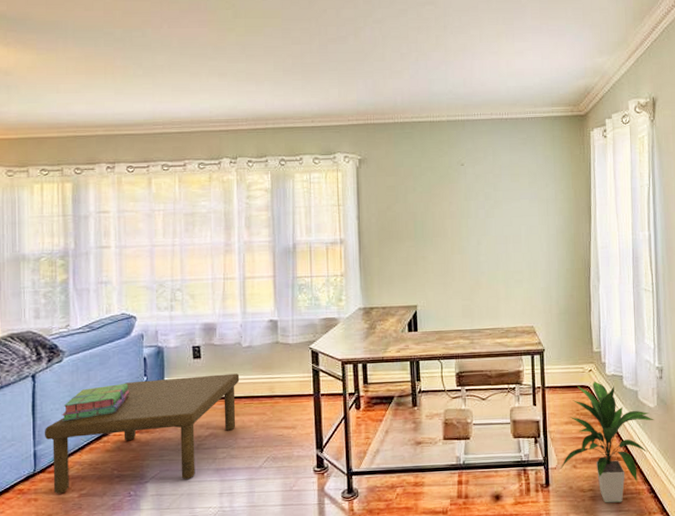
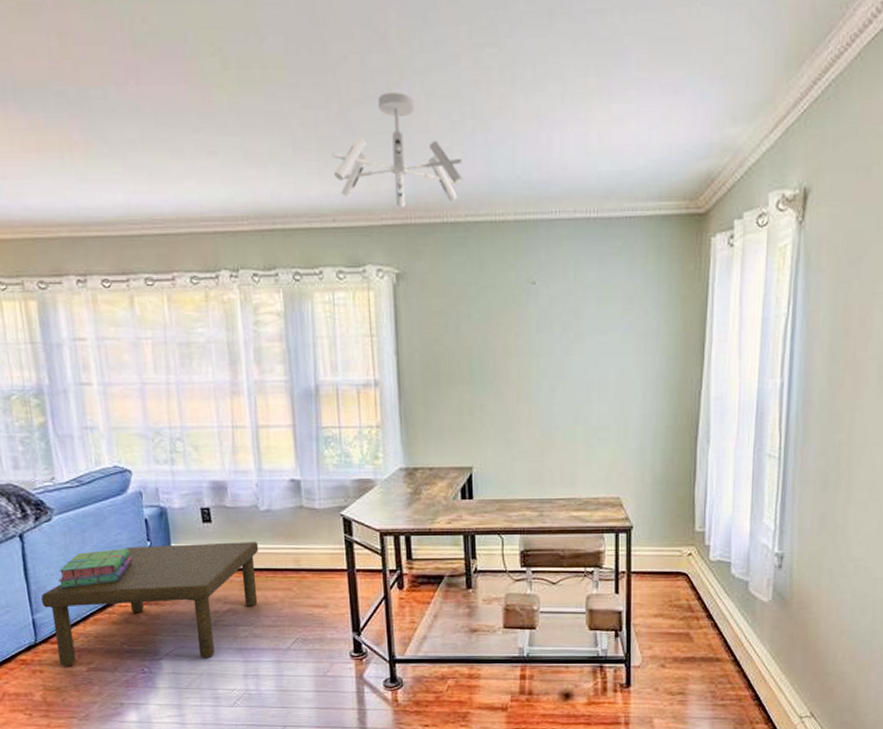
ceiling light fixture: none [313,34,409,112] -> present [332,93,463,207]
indoor plant: present [561,381,654,503] -> none [645,567,767,709]

